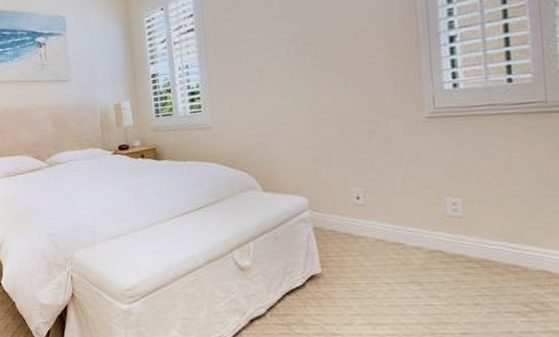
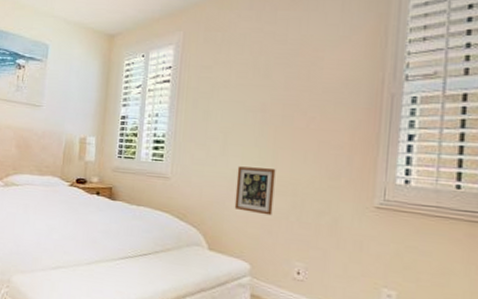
picture frame: none [278,98,322,147] -> present [234,166,276,216]

